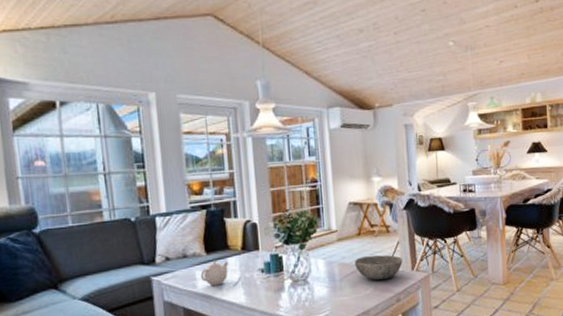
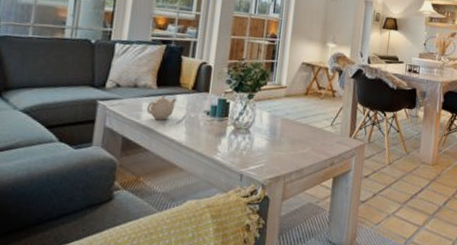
bowl: present [354,255,403,281] -> none [296,116,343,142]

